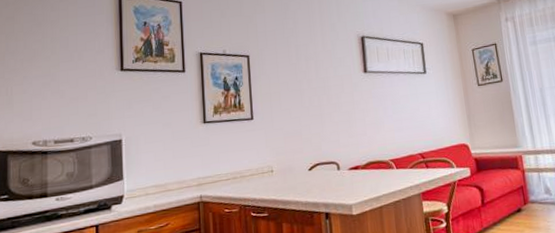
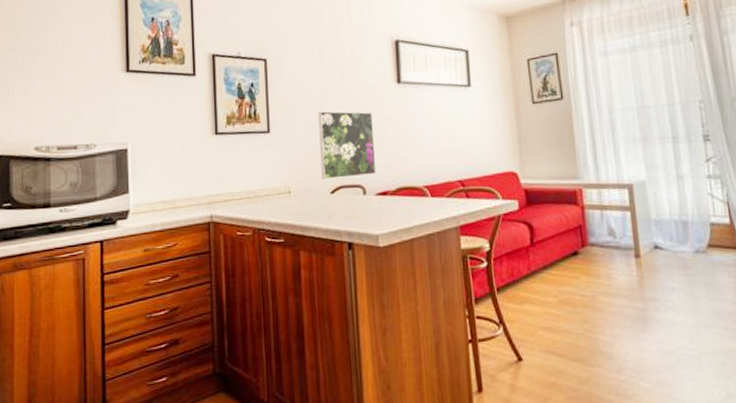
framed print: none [296,98,348,158] -> present [318,111,376,179]

